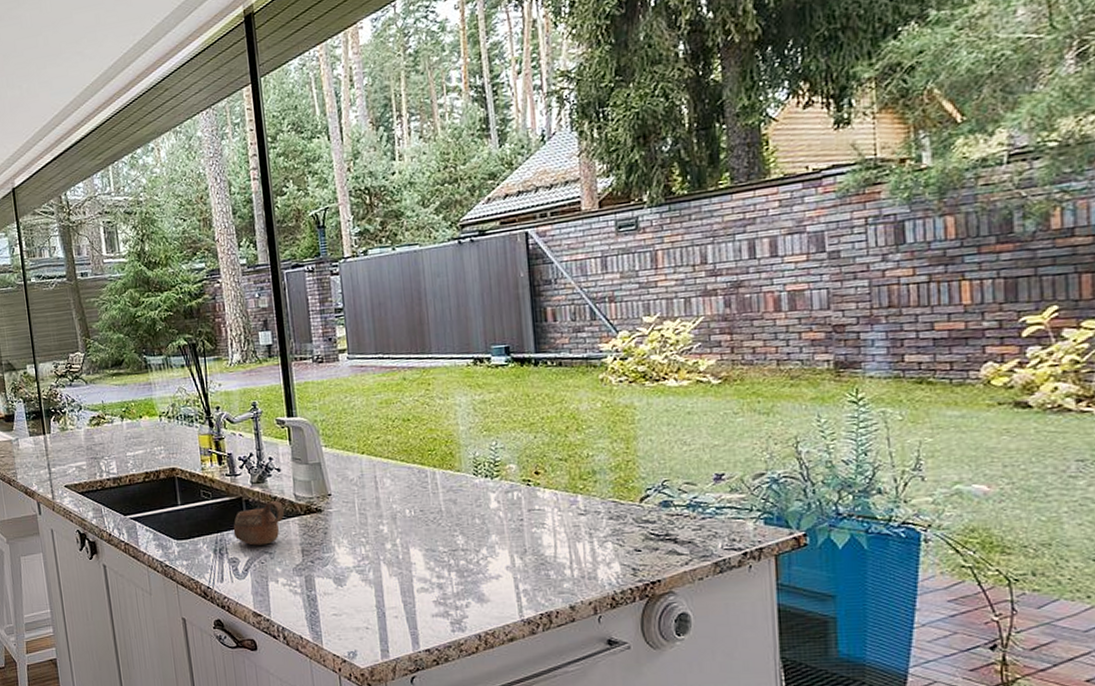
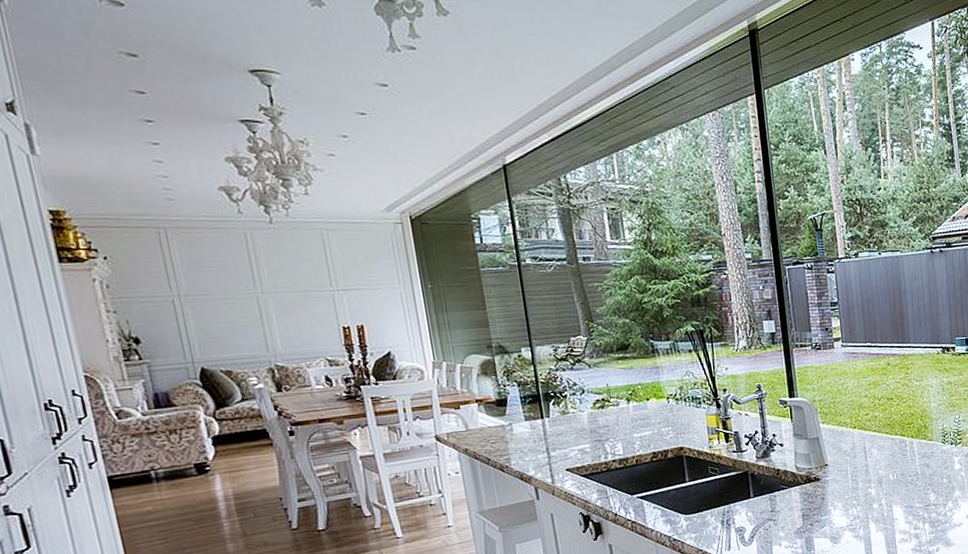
cup: present [233,501,285,546] -> none [739,473,787,515]

